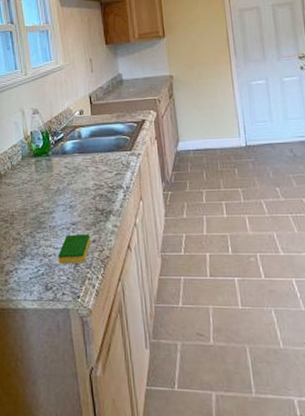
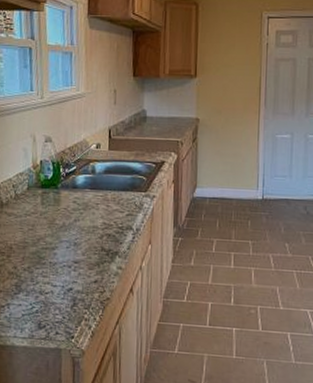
dish sponge: present [58,234,92,265] -> none [55,273,93,304]

